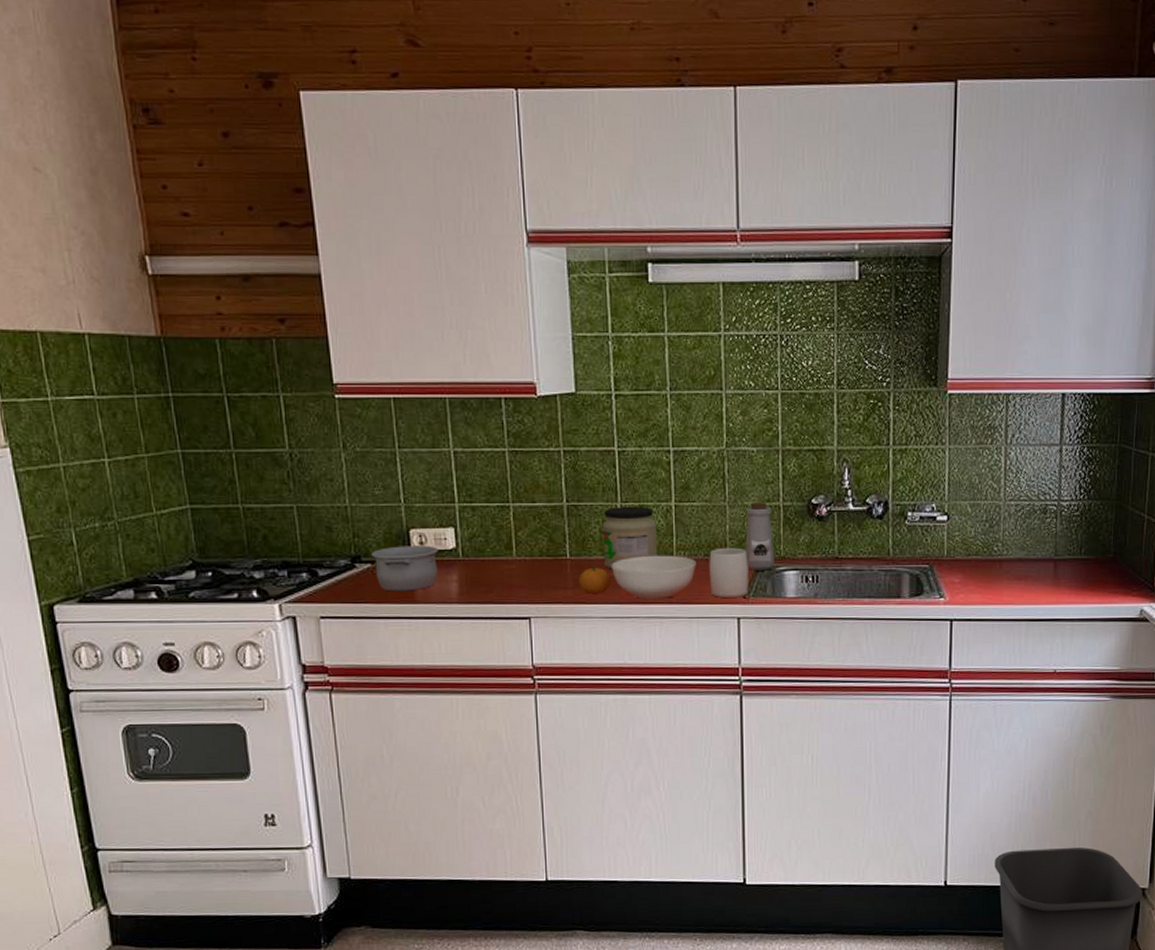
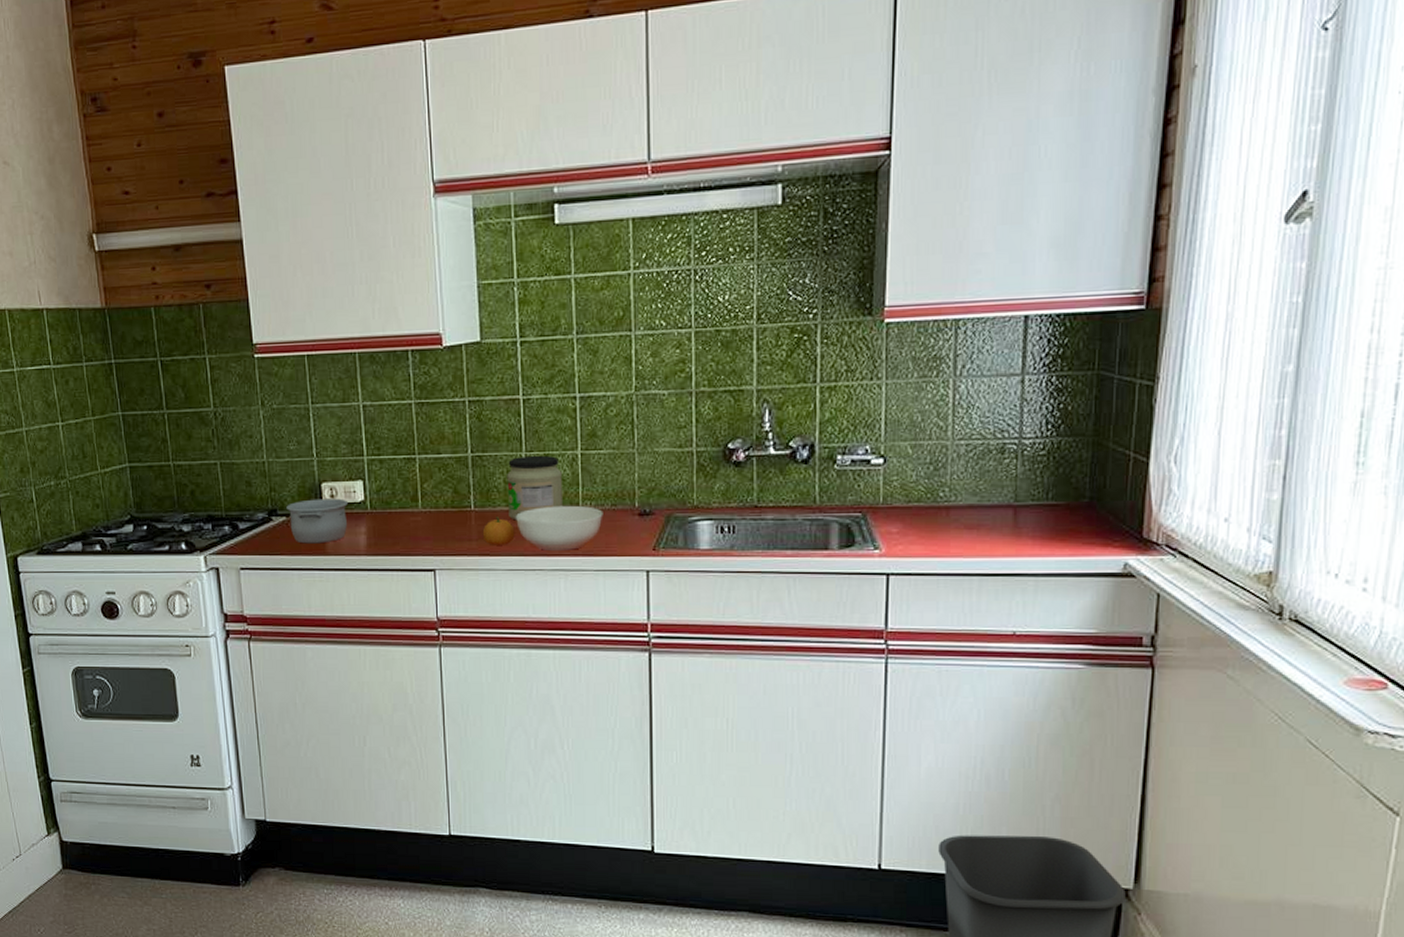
mug: present [709,547,749,597] -> none [617,496,658,549]
bottle: present [745,502,775,571] -> none [655,448,687,521]

